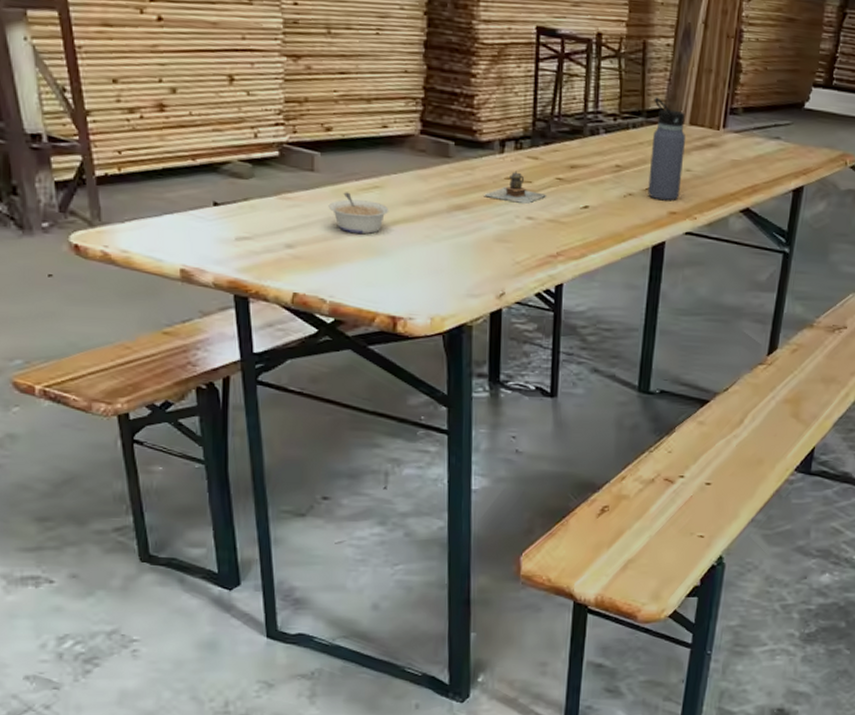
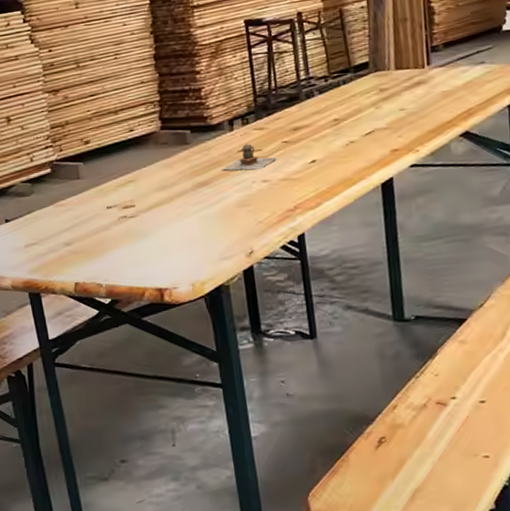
legume: present [328,192,389,235] -> none [94,190,144,224]
water bottle: present [648,97,686,201] -> none [358,53,398,142]

